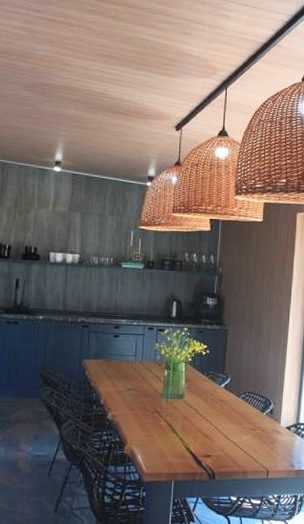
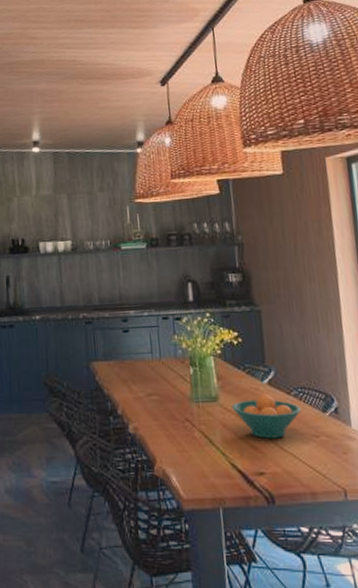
fruit bowl: none [193,396,246,430] -> present [232,394,302,439]

